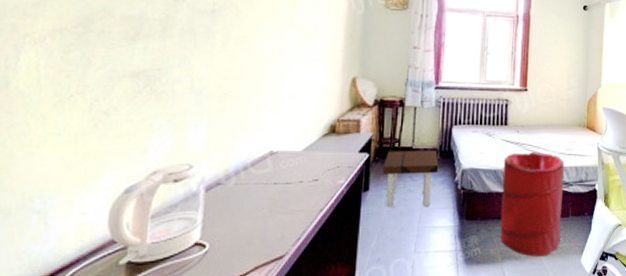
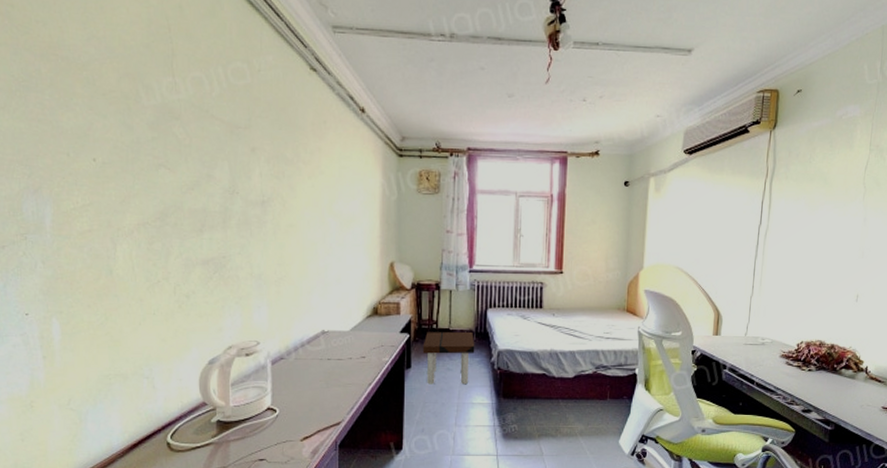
laundry hamper: present [500,151,565,257] -> none [536,334,603,436]

